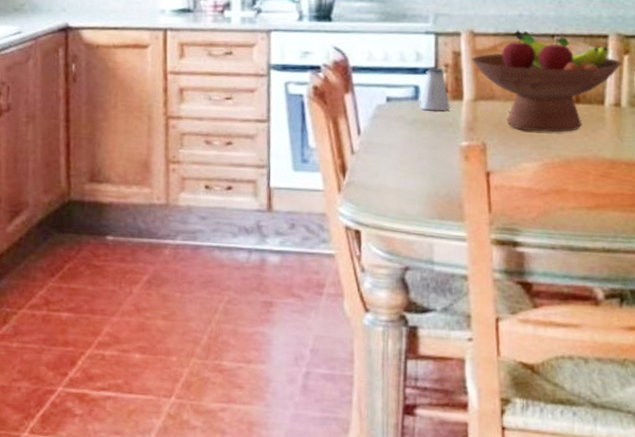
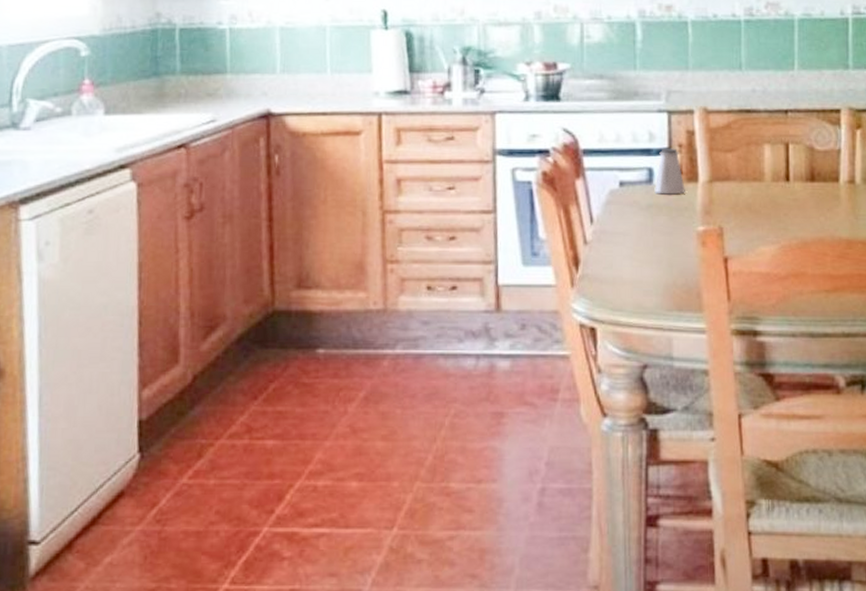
fruit bowl: present [472,30,622,133] -> none [706,106,855,213]

